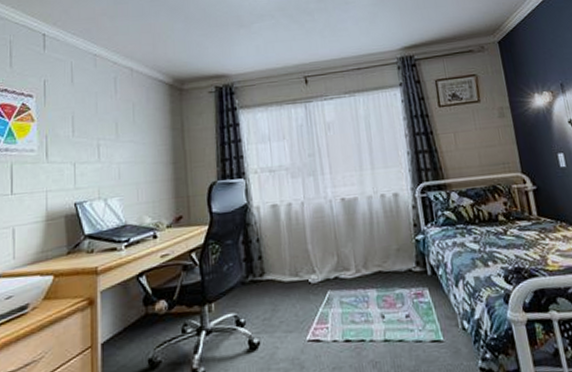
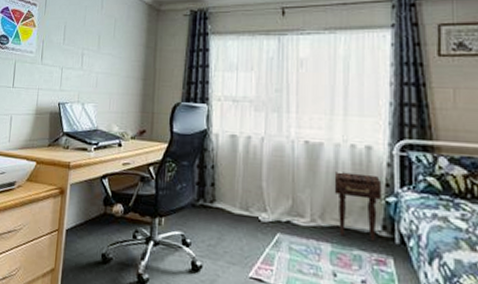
nightstand: none [370,218,412,280] -> present [334,171,382,242]

